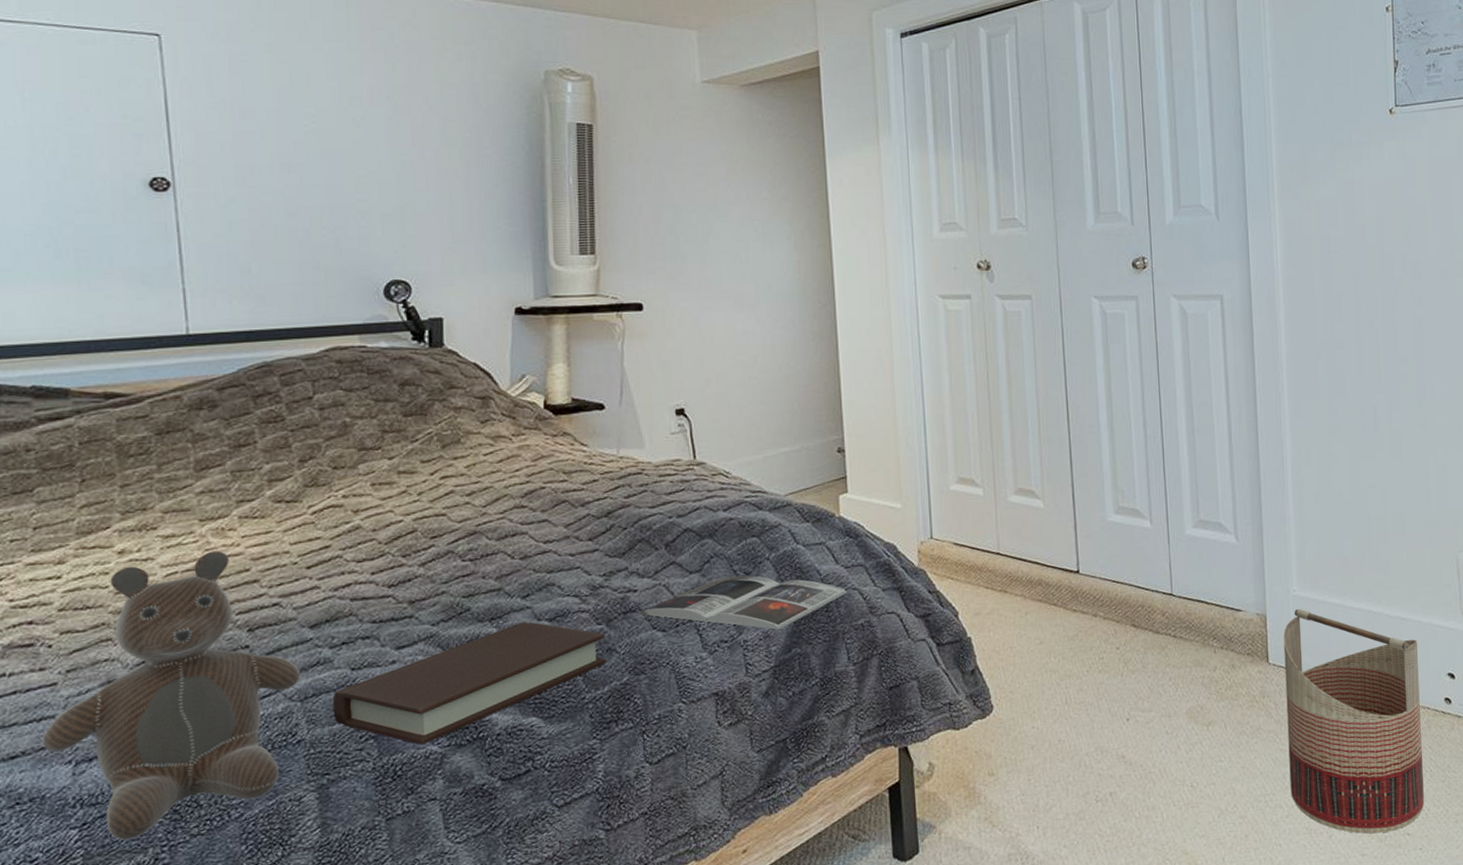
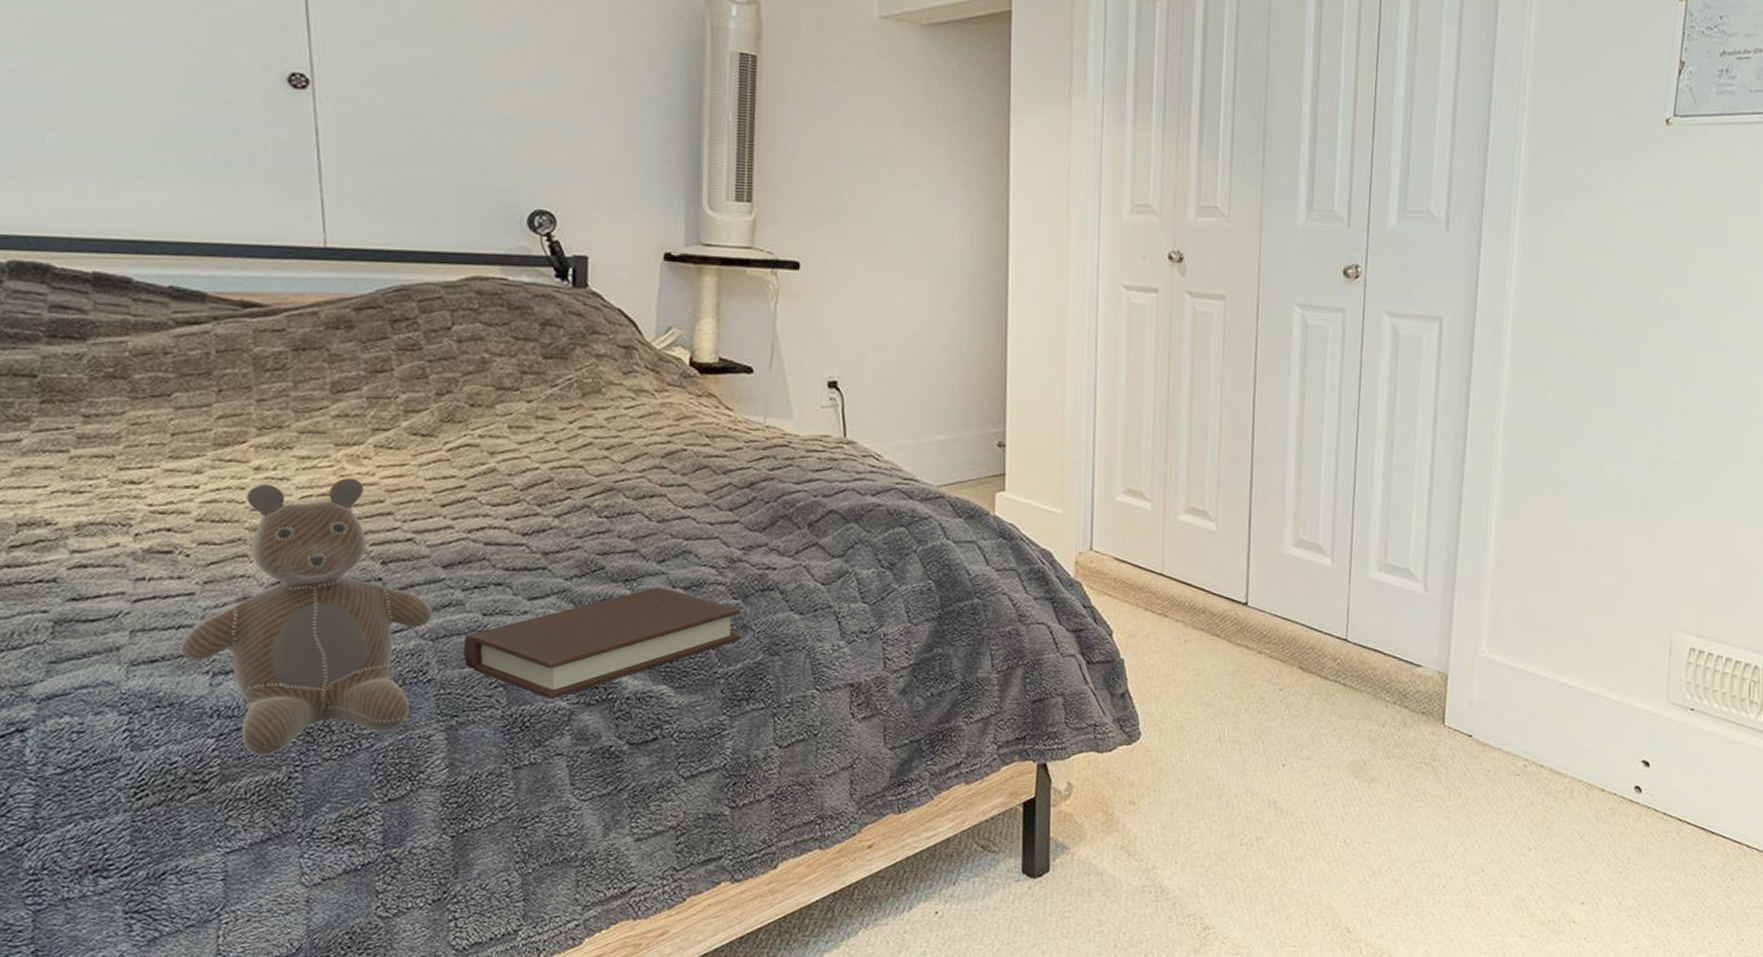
magazine: present [639,575,848,631] -> none [777,565,997,628]
basket: present [1283,609,1424,834] -> none [1451,672,1613,916]

